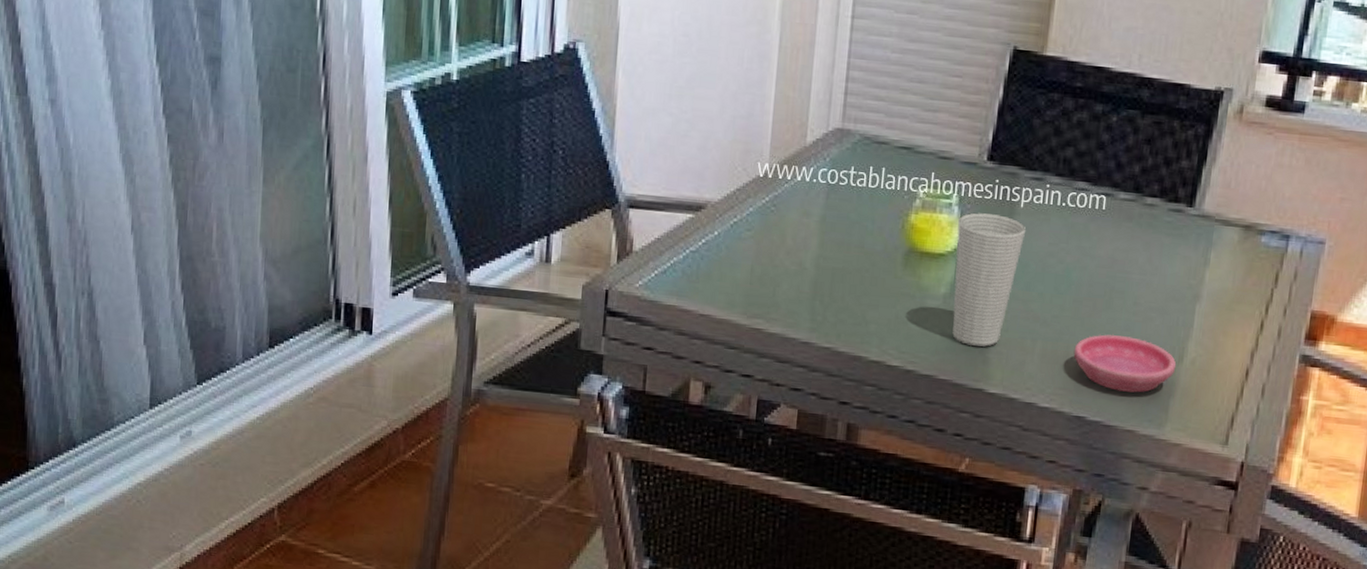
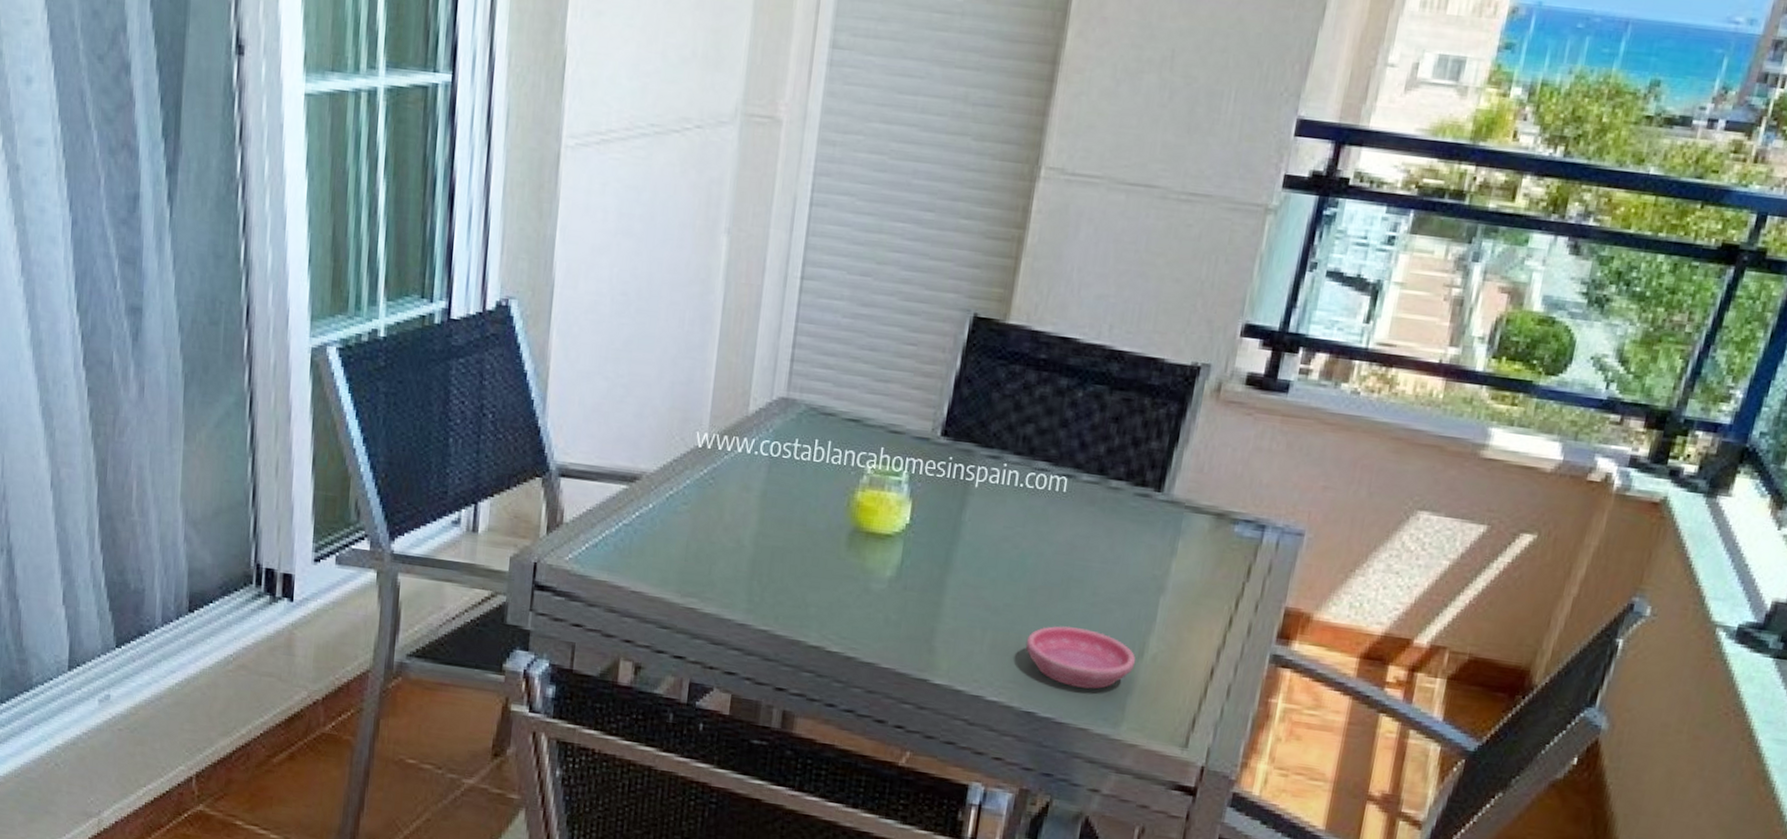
cup: present [952,212,1026,347] -> none [897,491,980,635]

